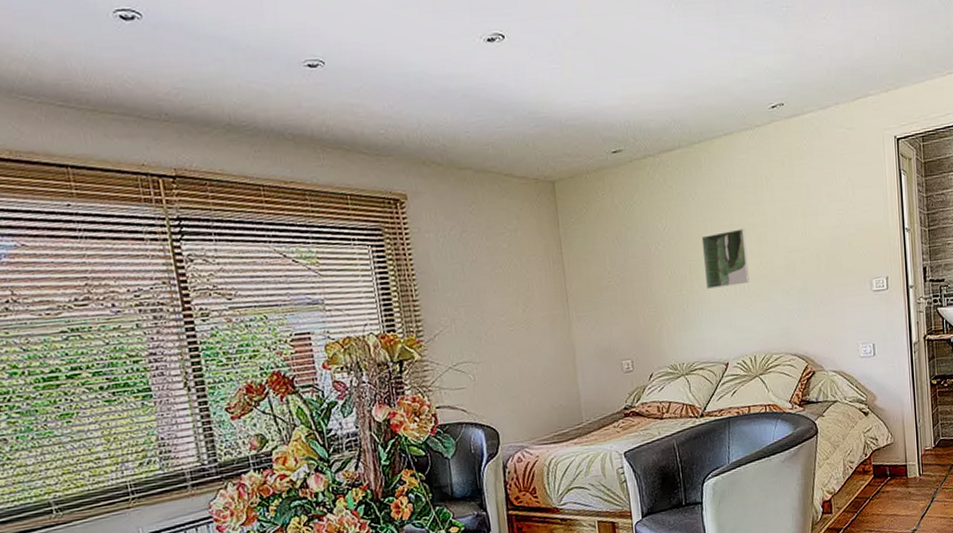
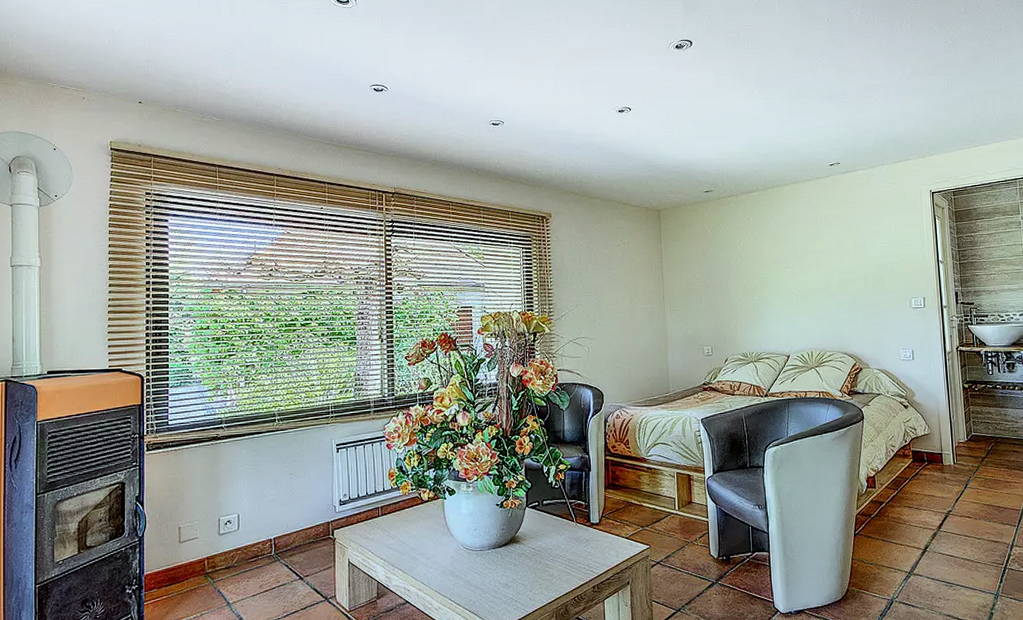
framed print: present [701,228,749,289] -> none [771,253,809,296]

